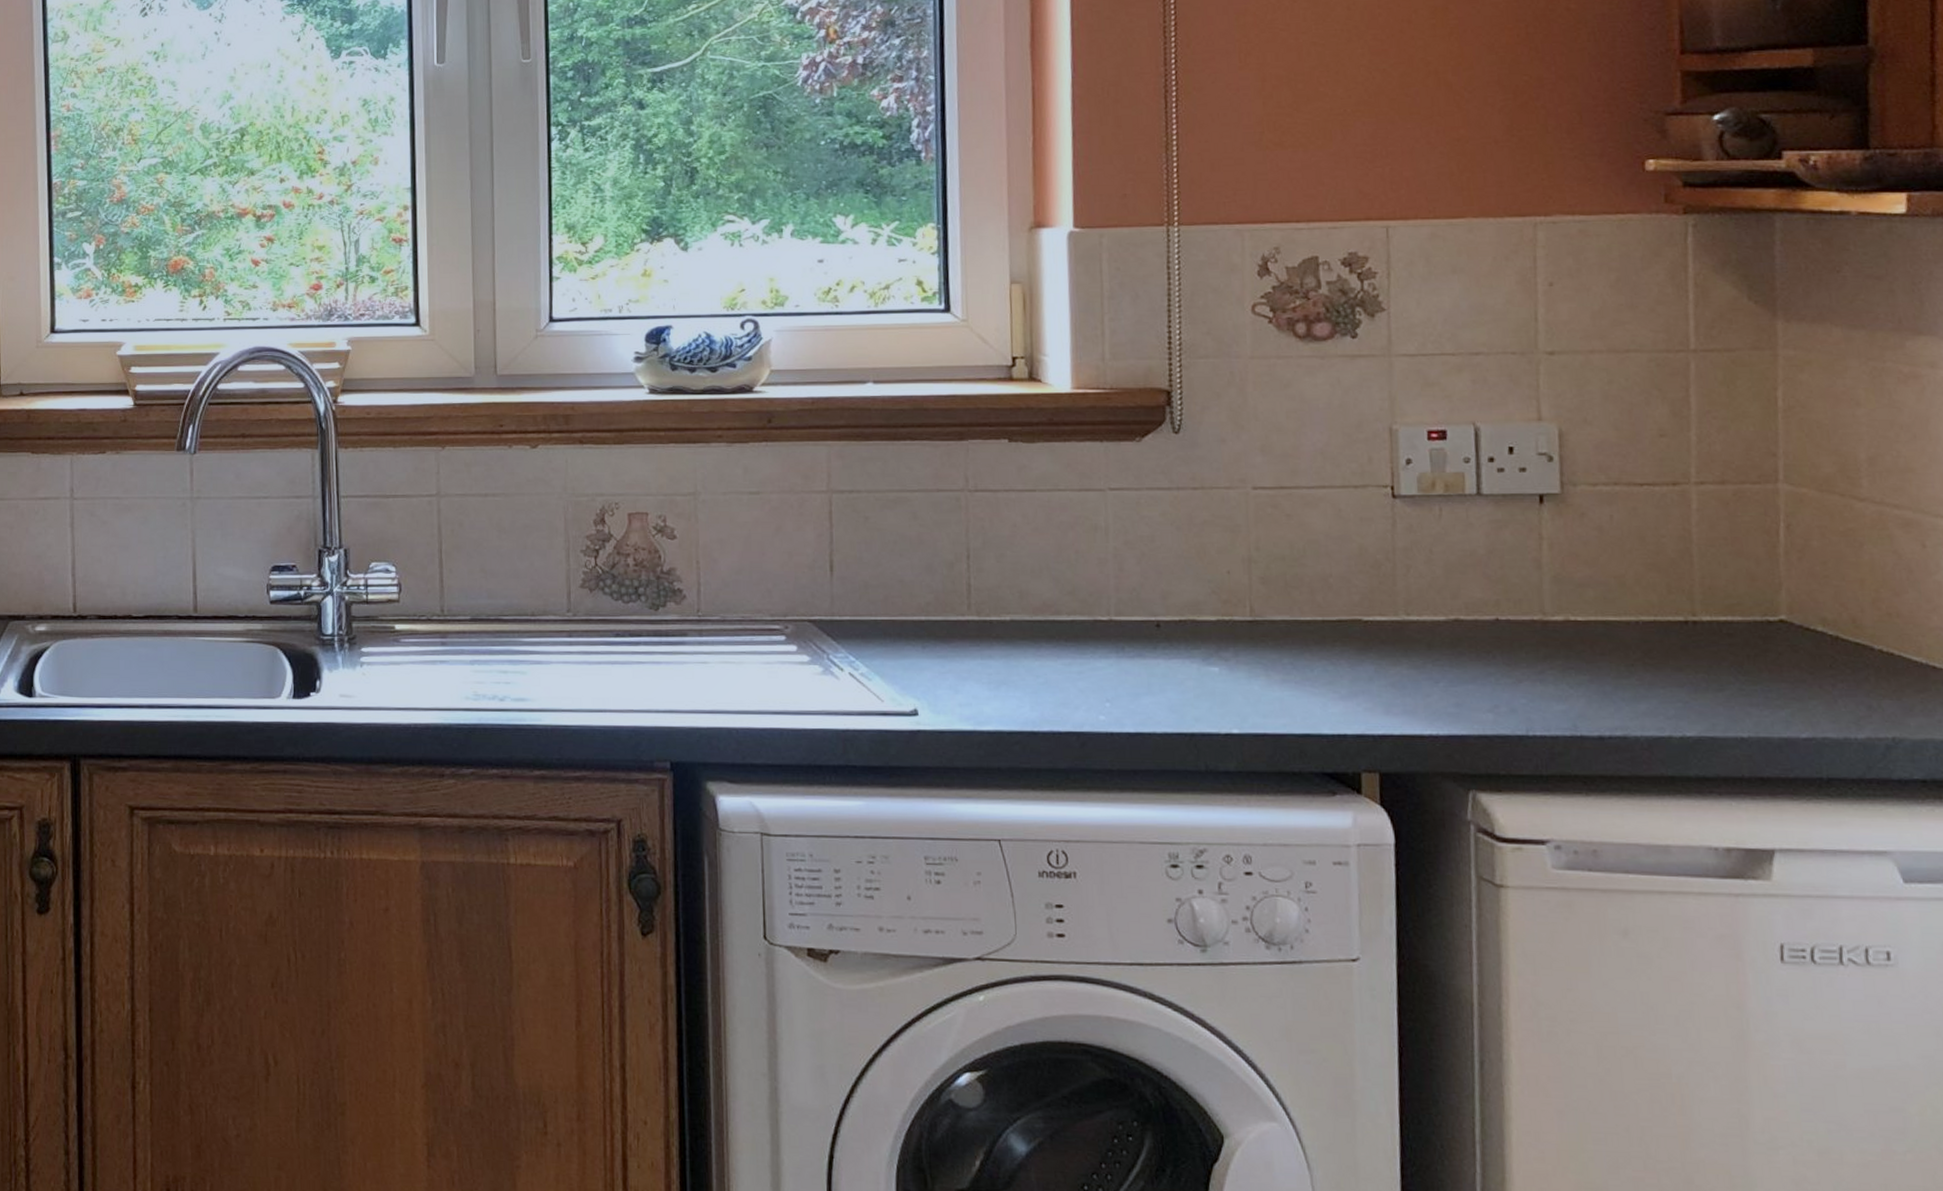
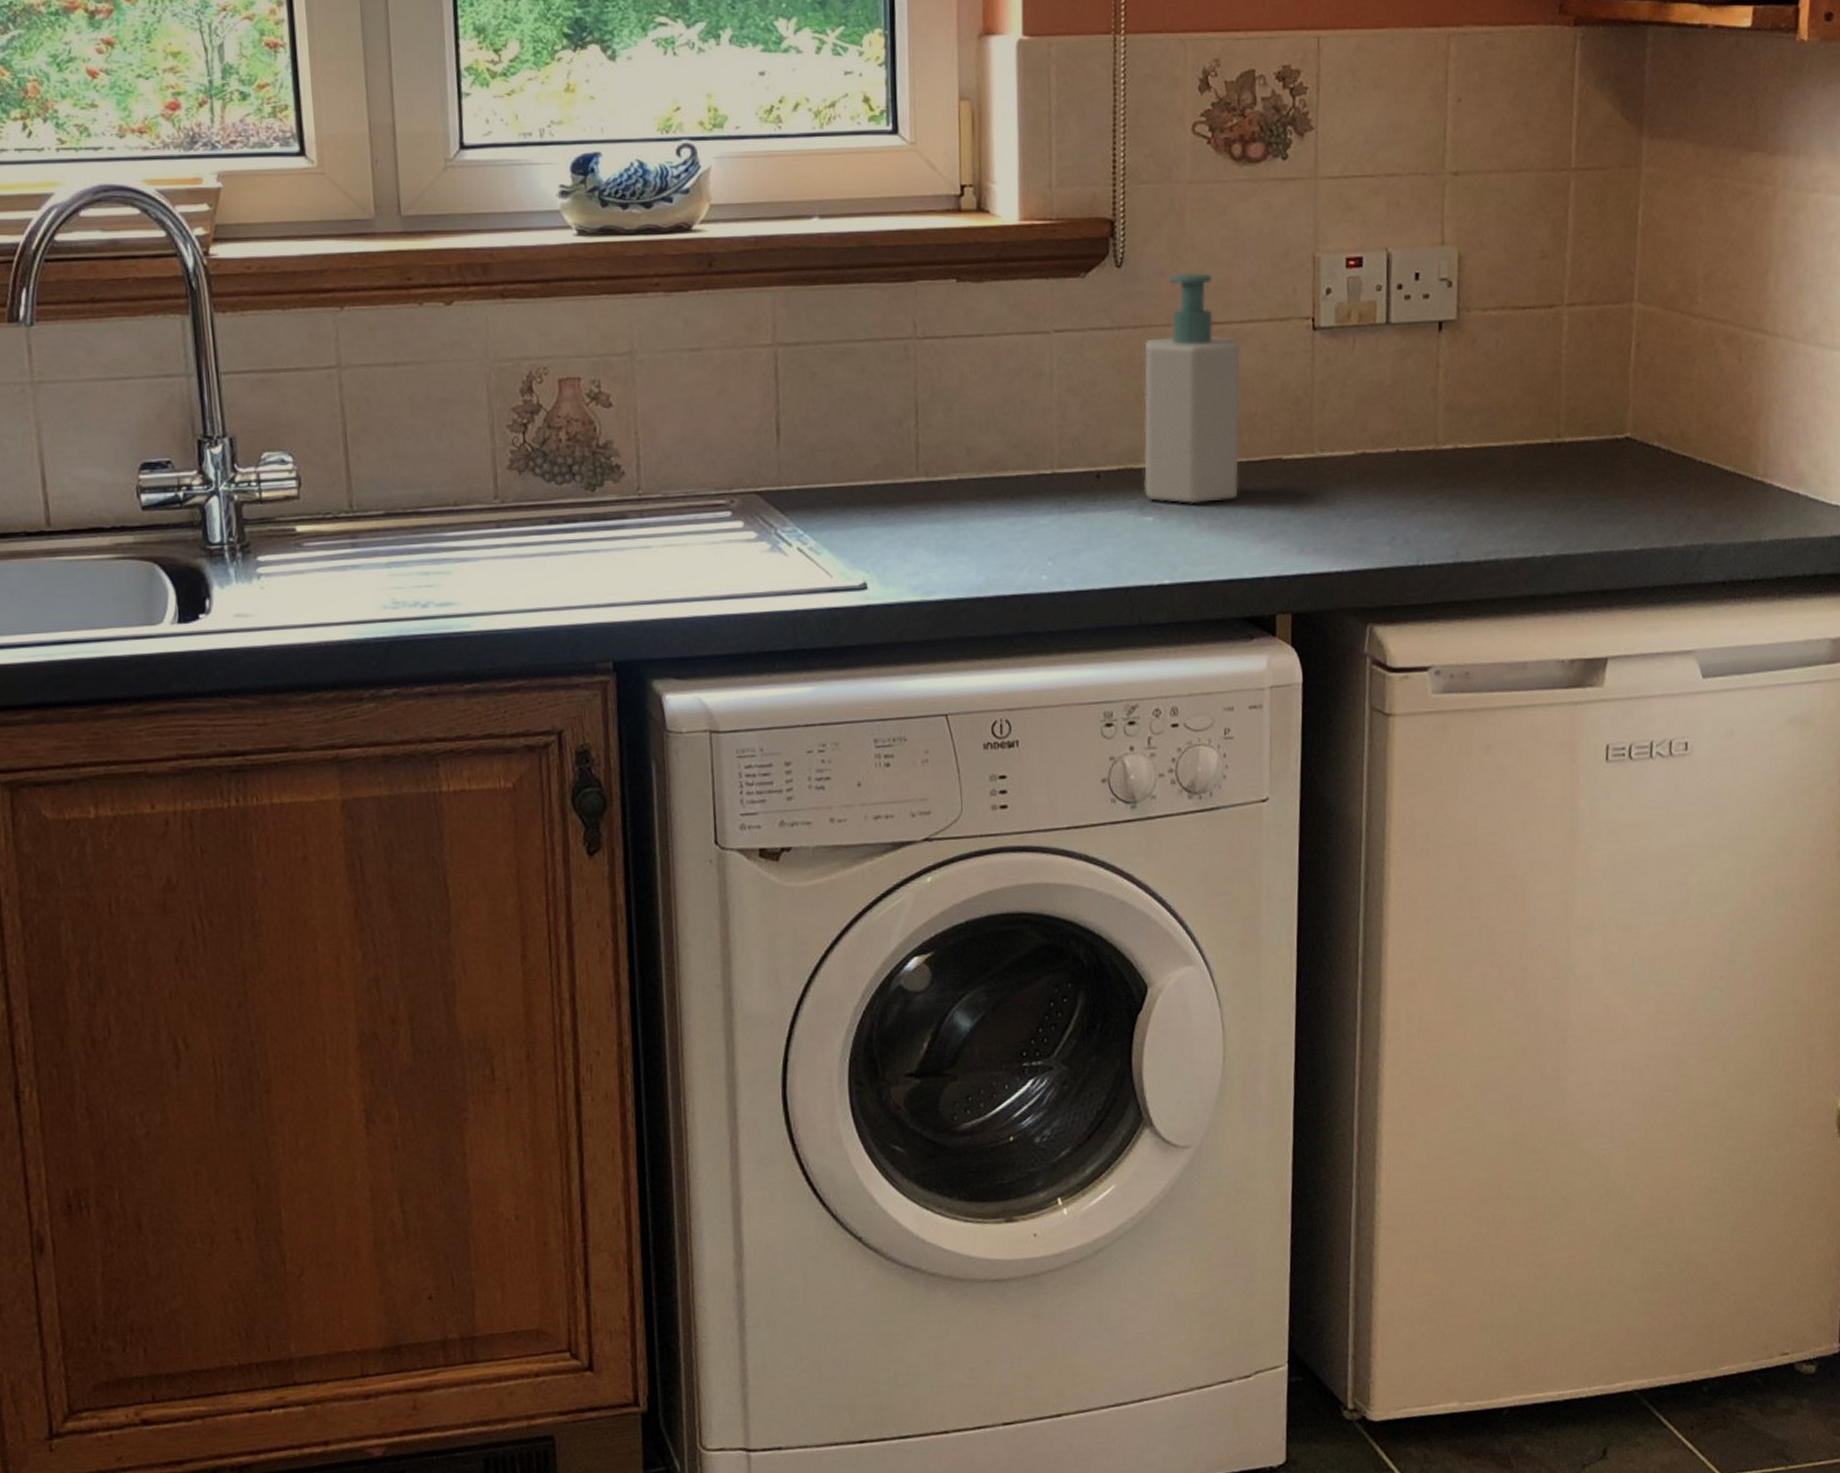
soap bottle: none [1205,441,1314,658] -> present [1143,273,1240,504]

